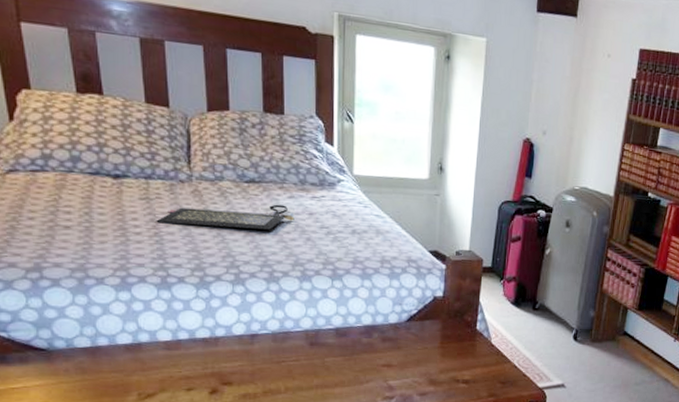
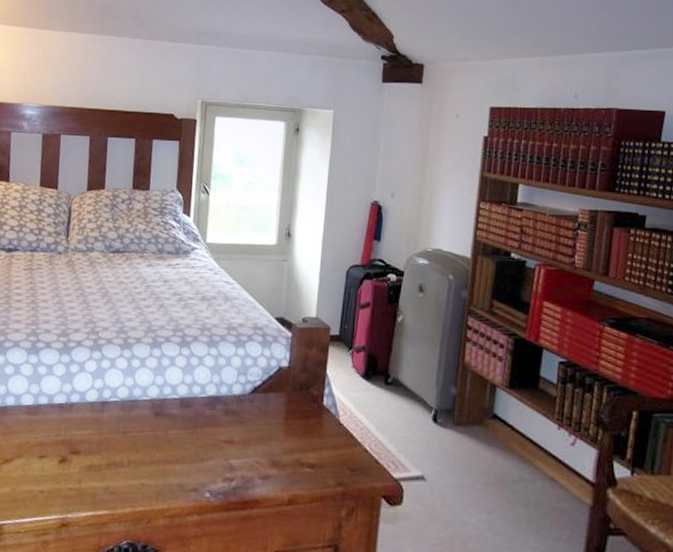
clutch bag: present [156,204,294,230] -> none [34,272,151,297]

